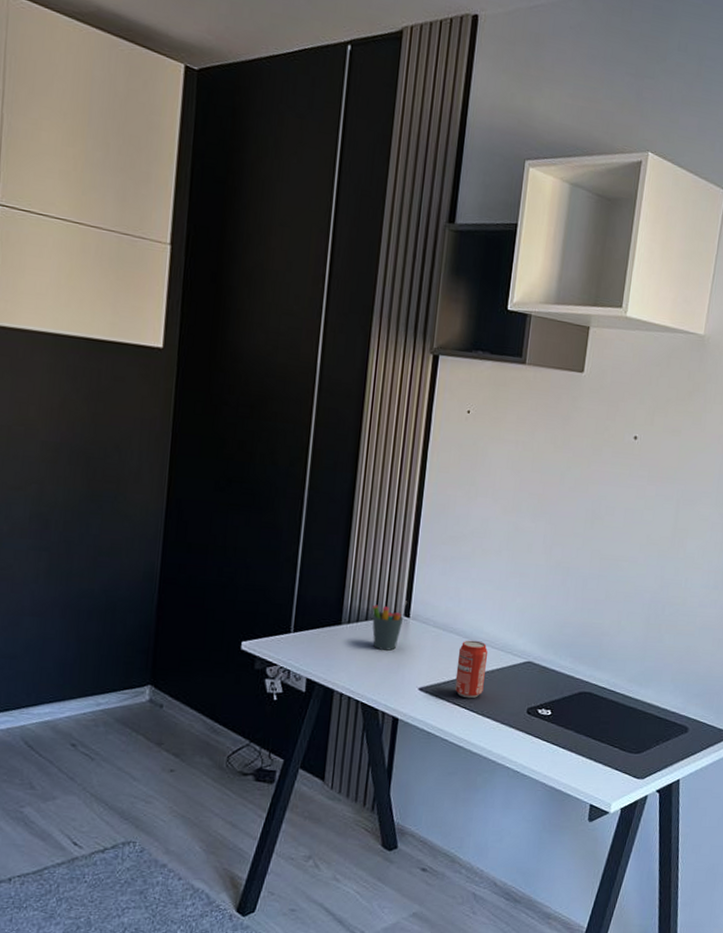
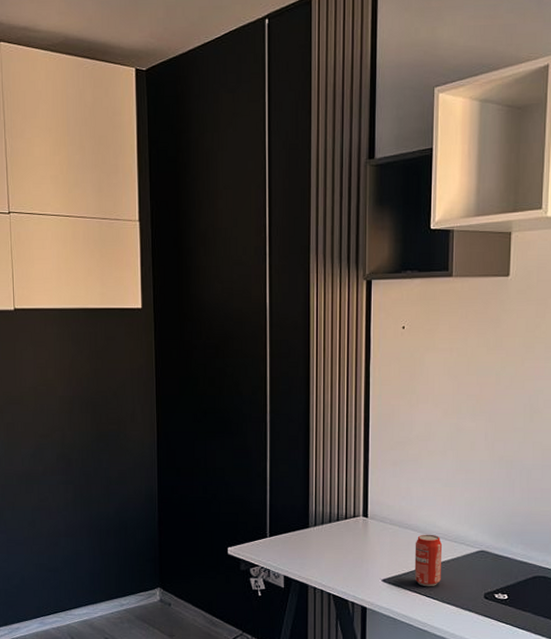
pen holder: present [372,601,407,651] -> none [334,503,364,548]

